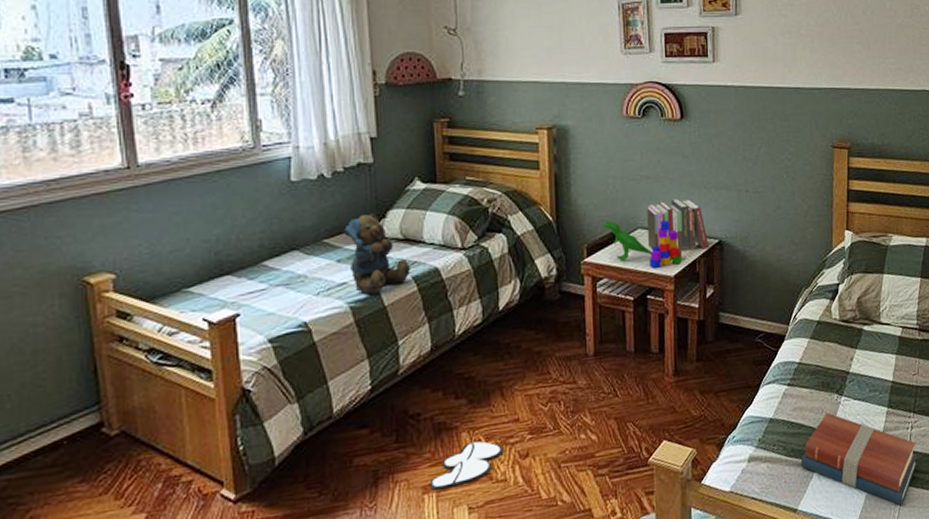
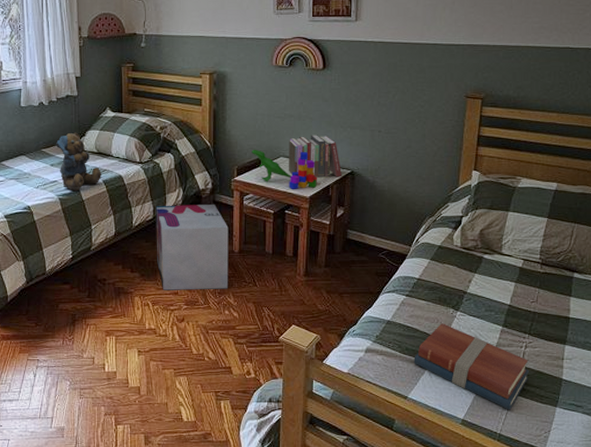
slippers: present [430,441,503,490] -> none [111,304,164,334]
letter cube: none [485,296,584,418] -> present [156,205,229,290]

